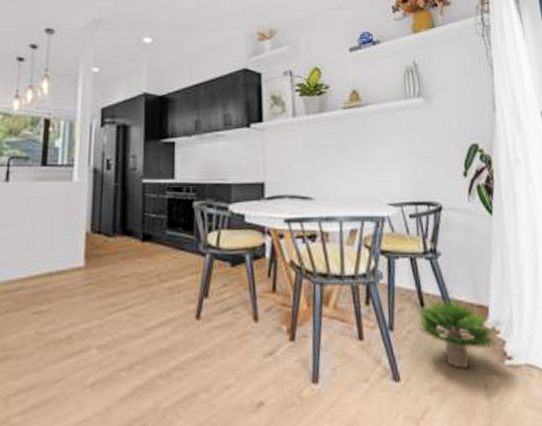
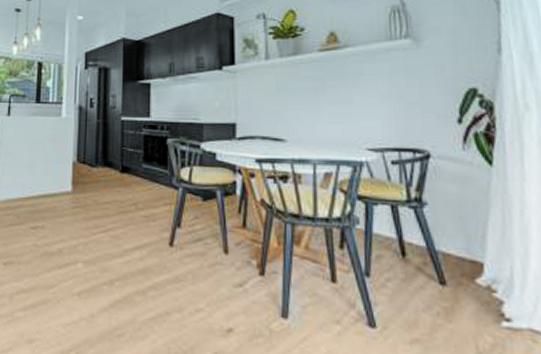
potted plant: present [417,298,497,369] -> none [397,250,492,324]

